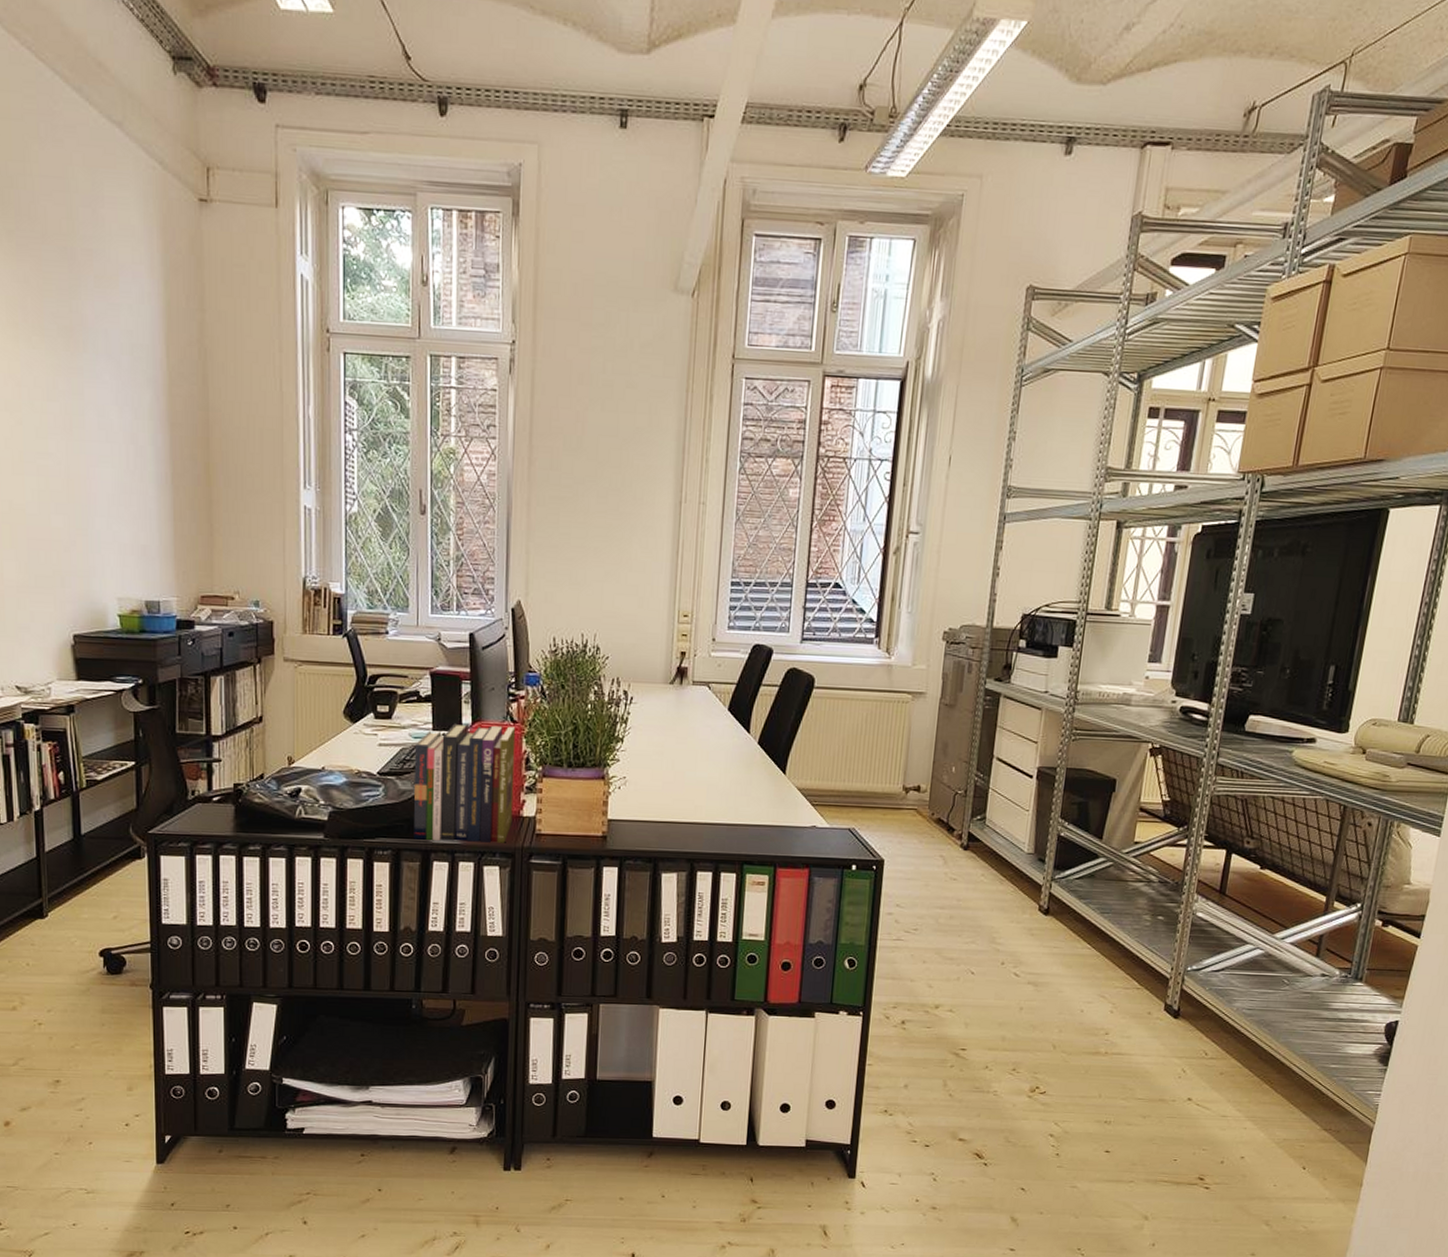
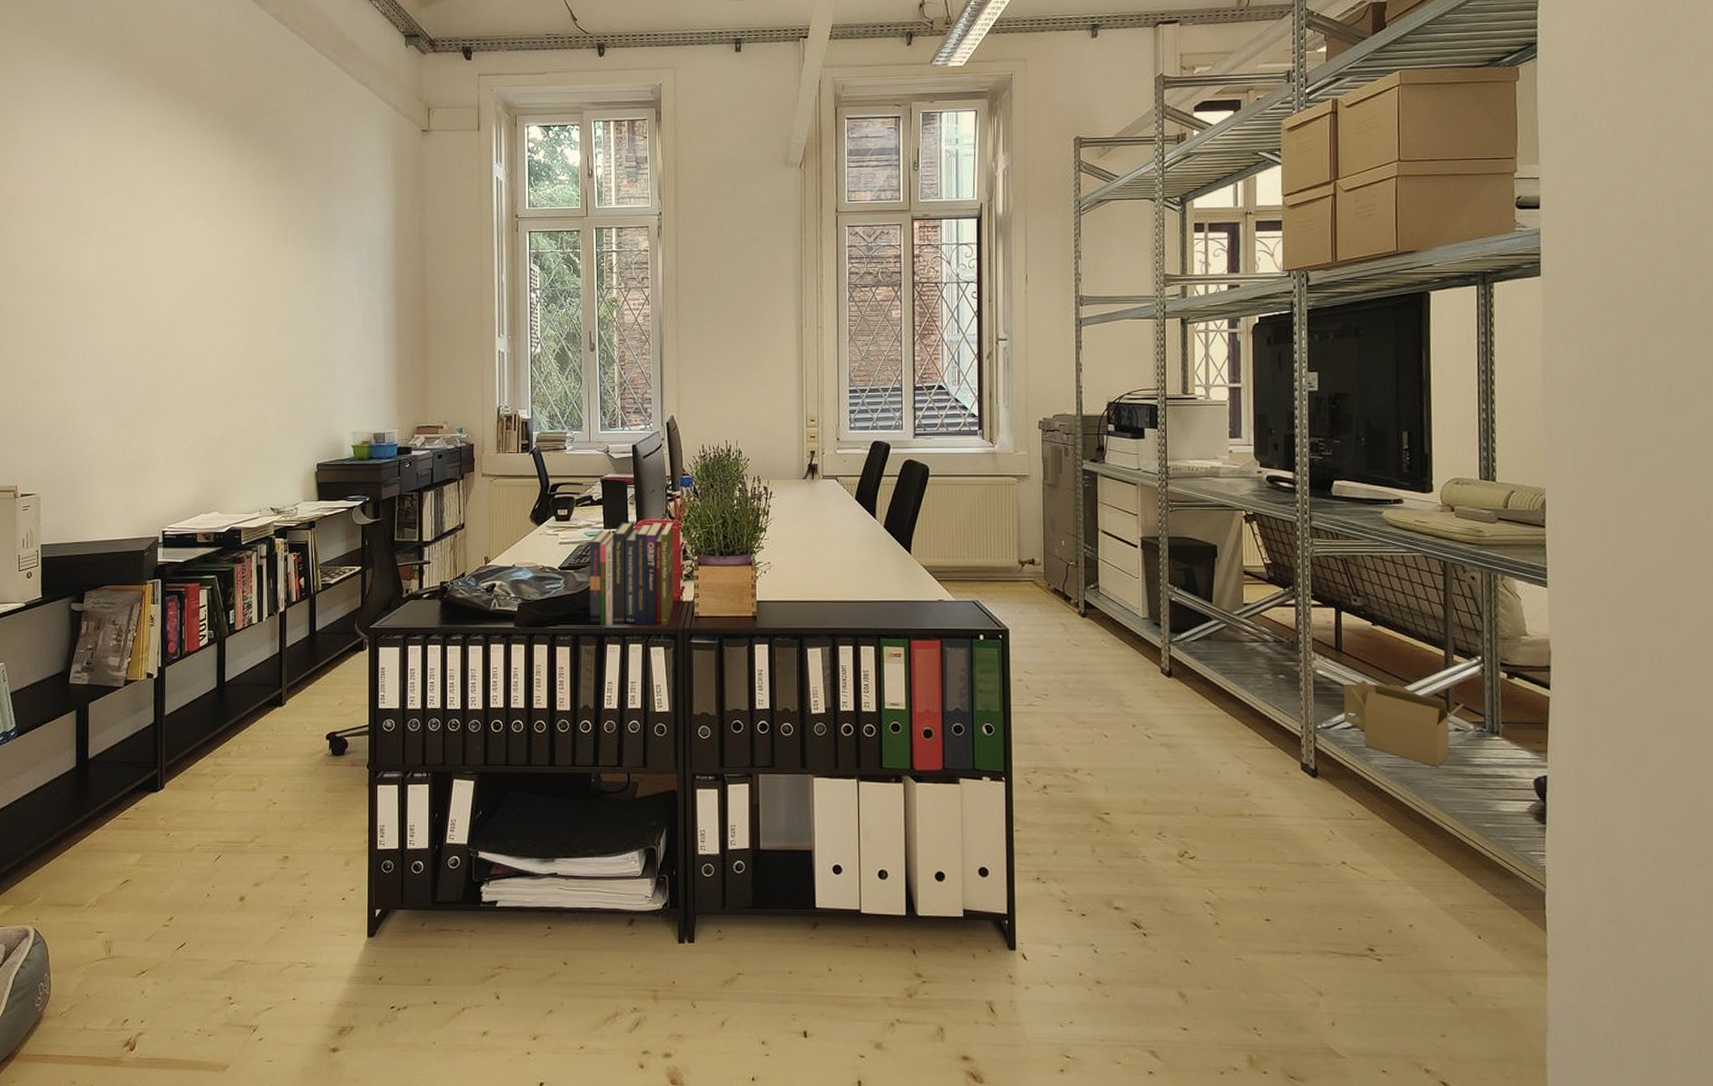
cardboard box: none [1214,923,1335,1010] -> present [1343,680,1465,767]

